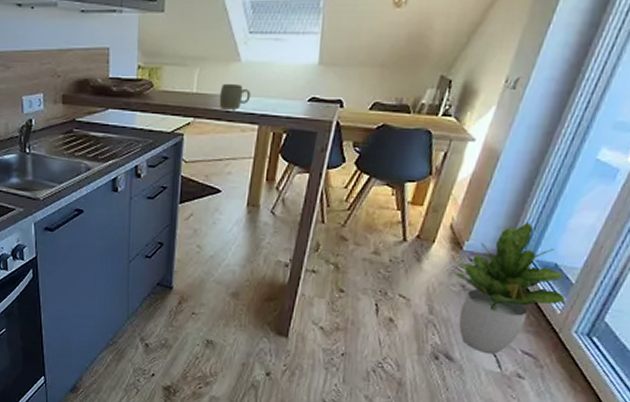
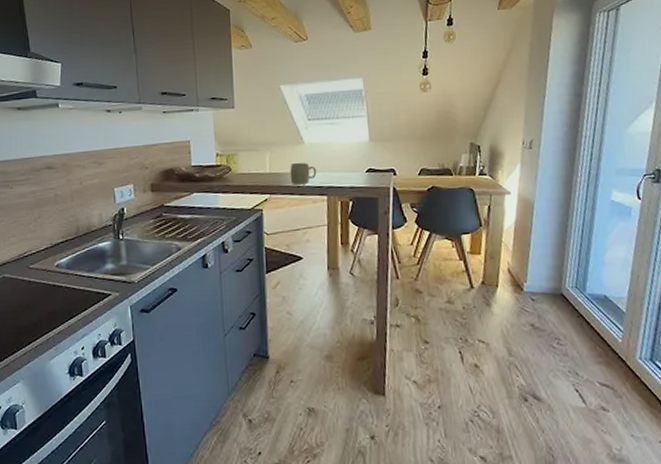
potted plant: present [452,221,566,355] -> none [519,260,623,390]

